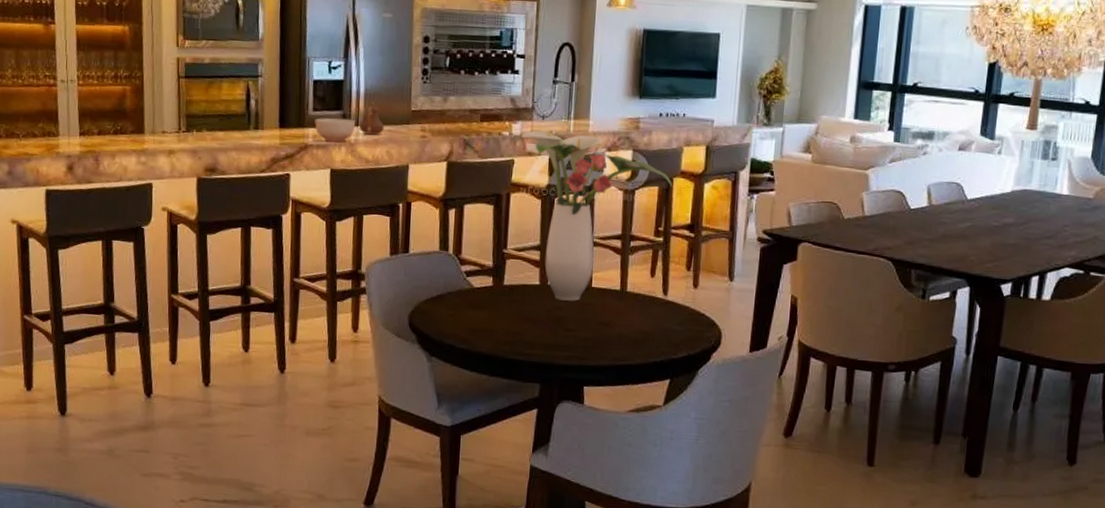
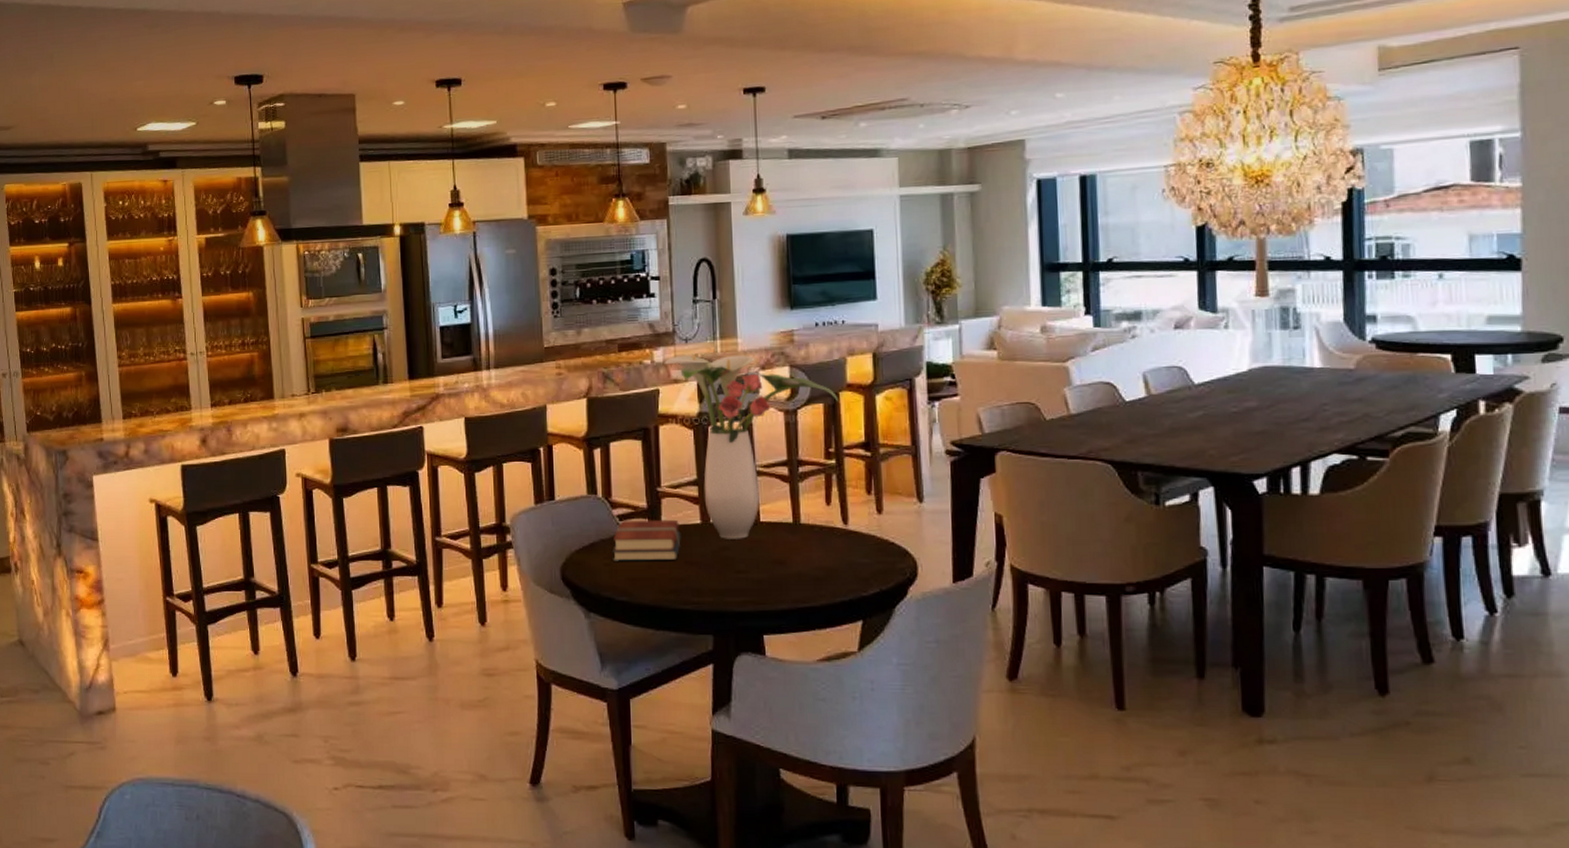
bowl: present [315,117,356,143] -> none [444,362,487,389]
teapot: present [359,101,384,135] -> none [491,342,517,377]
books: none [457,276,521,316] -> present [611,519,681,561]

